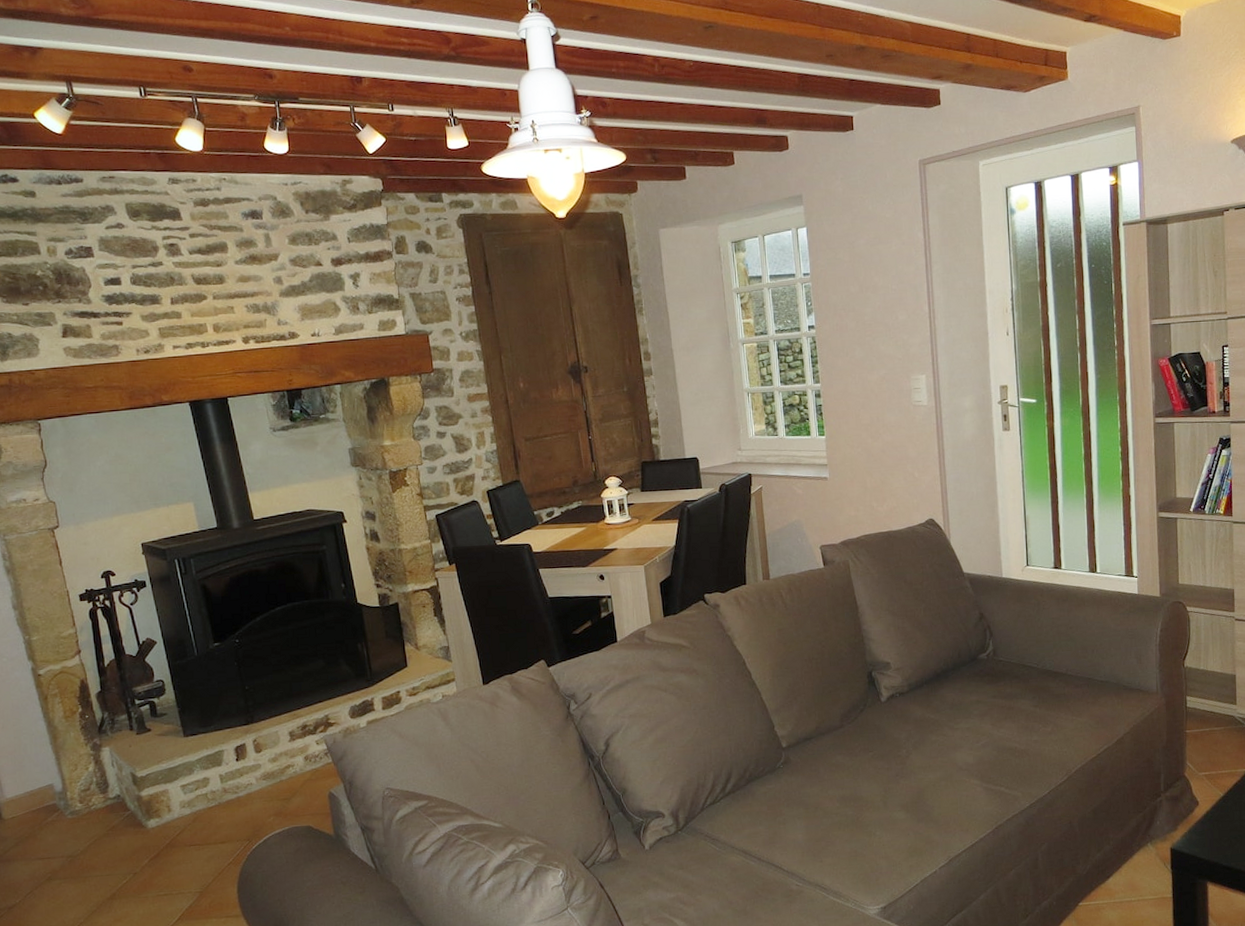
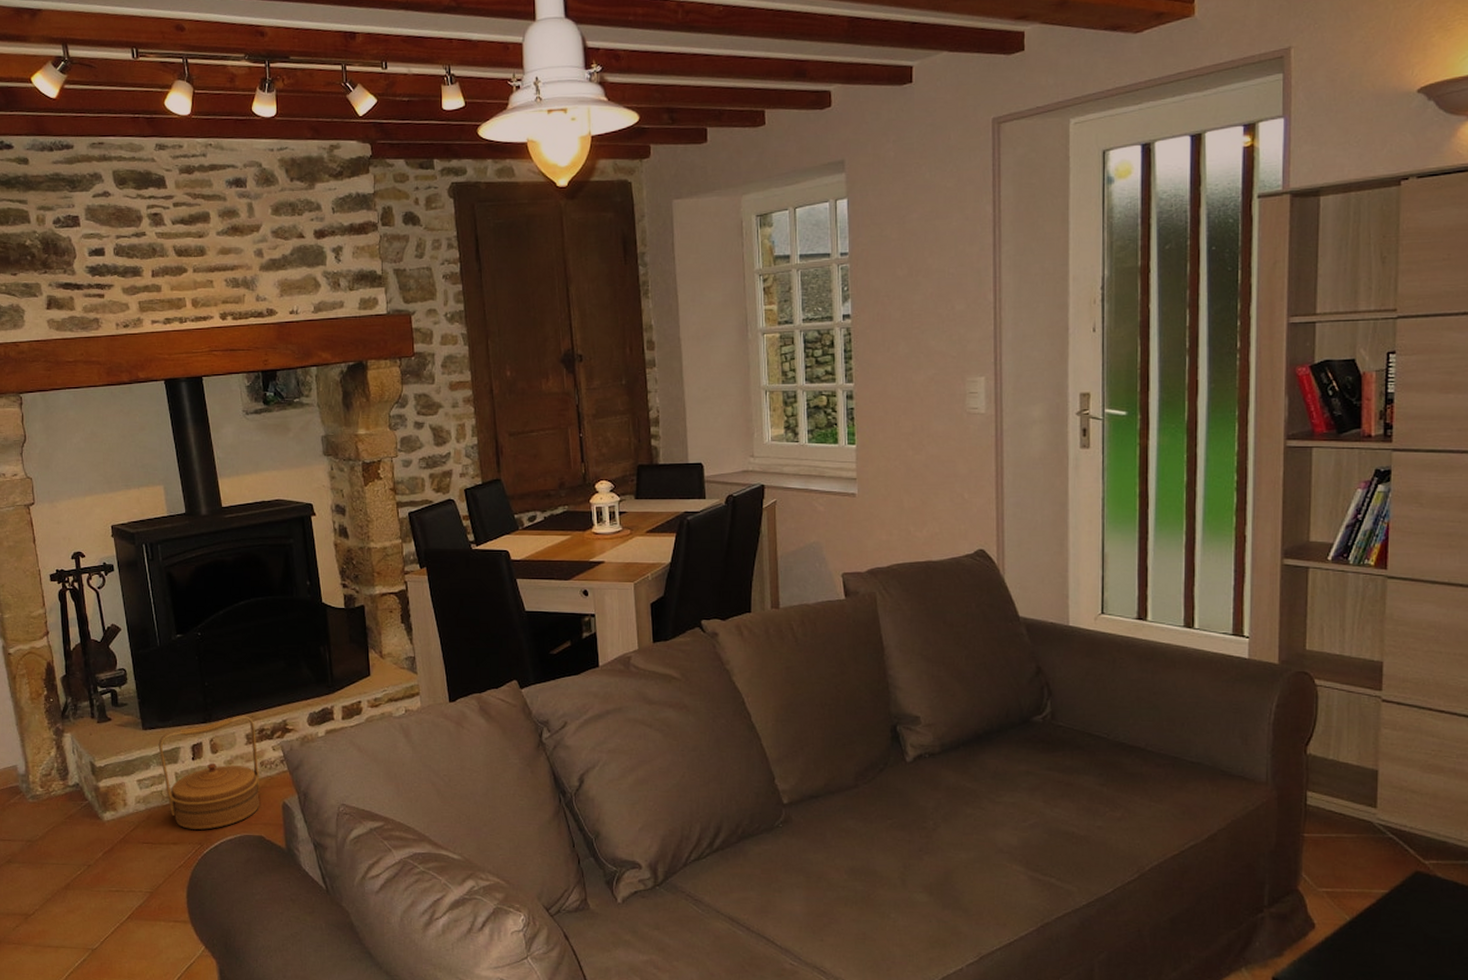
basket: none [201,713,306,828] -> present [158,715,260,830]

